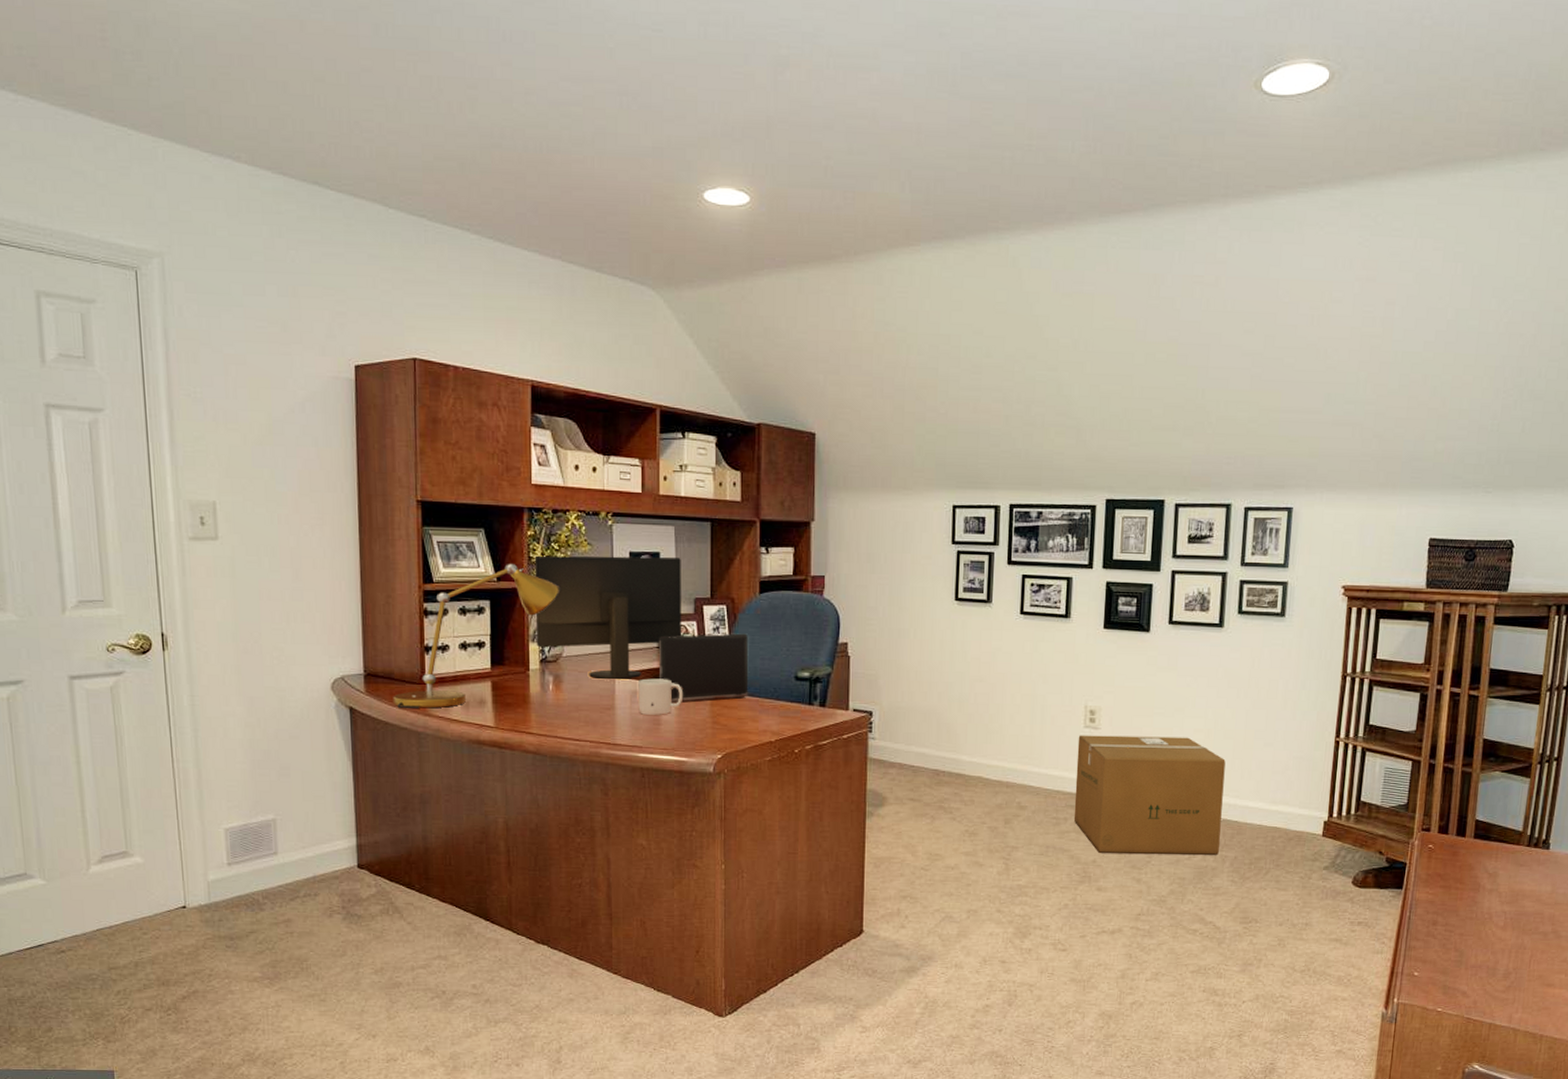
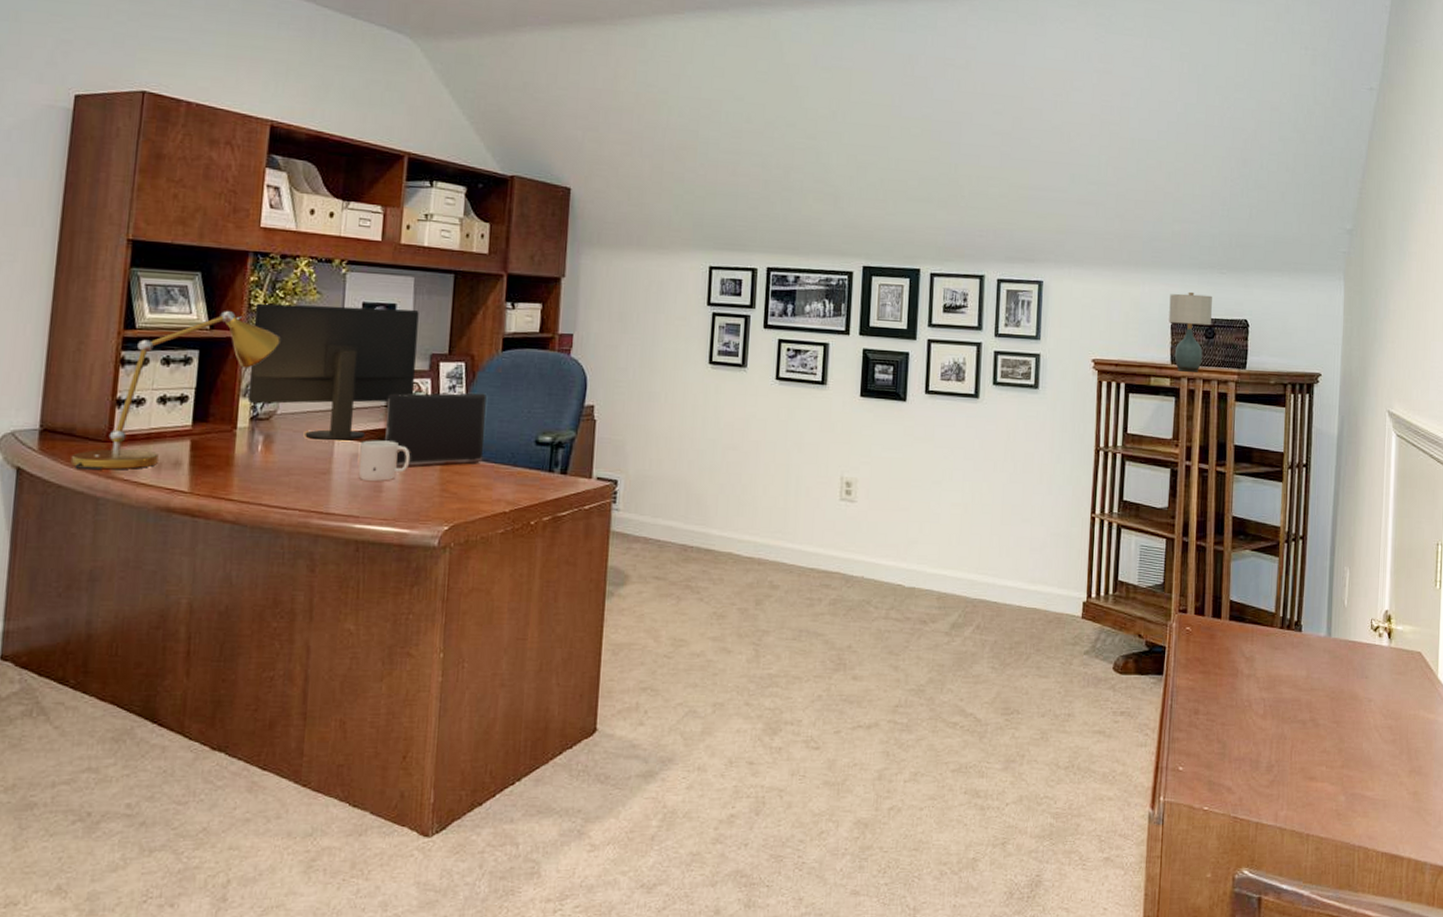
box: present [1073,735,1226,855] -> none [828,508,984,639]
table lamp: none [1426,513,1475,597] -> present [1169,291,1212,373]

